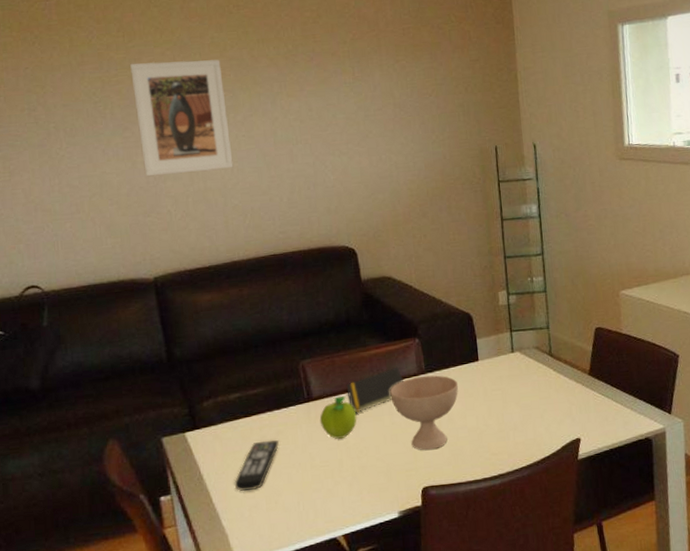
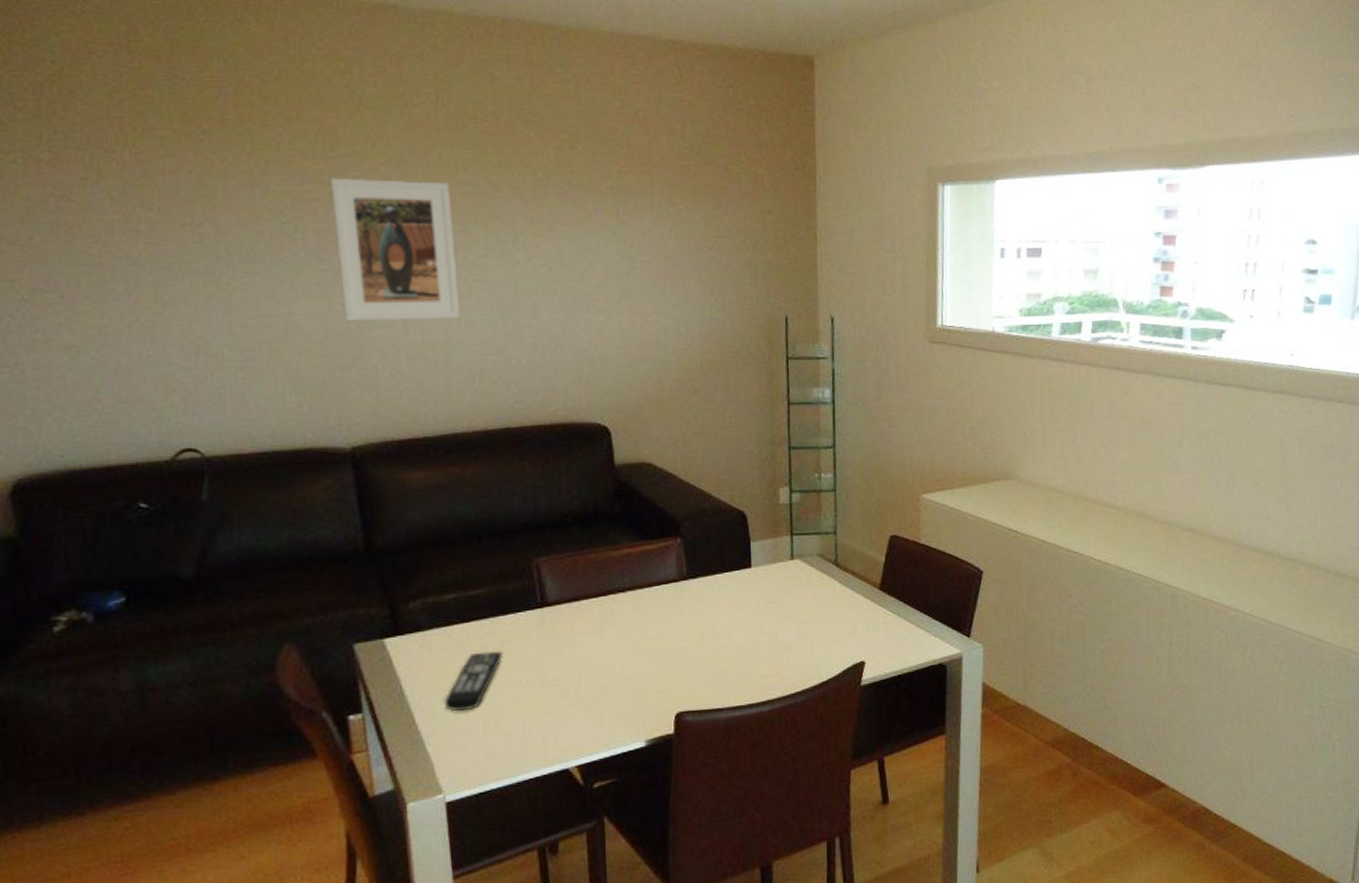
fruit: present [319,396,357,439] -> none [554,603,601,653]
notepad: present [346,366,403,413] -> none [589,570,660,623]
bowl: present [390,375,459,451] -> none [643,582,726,670]

